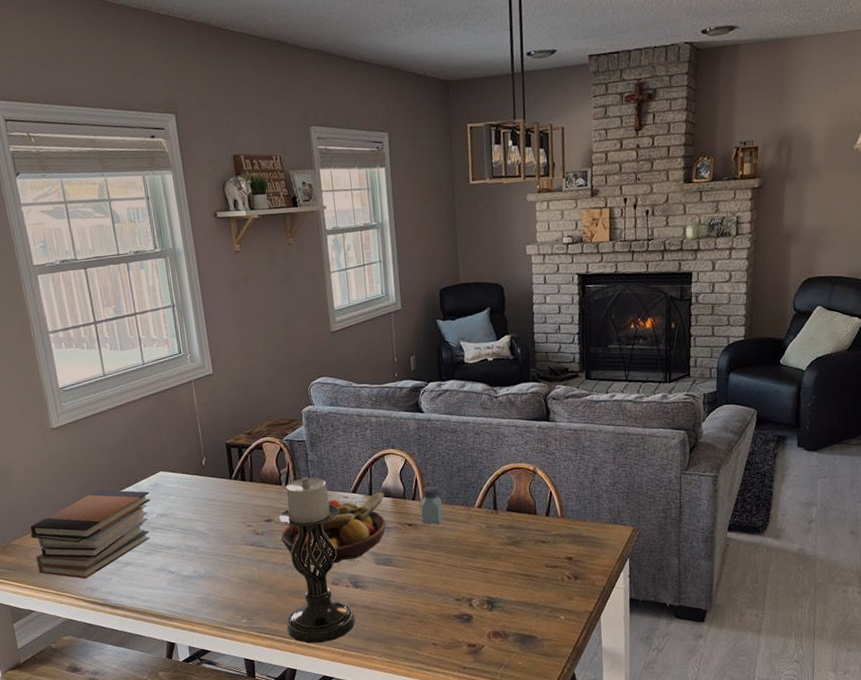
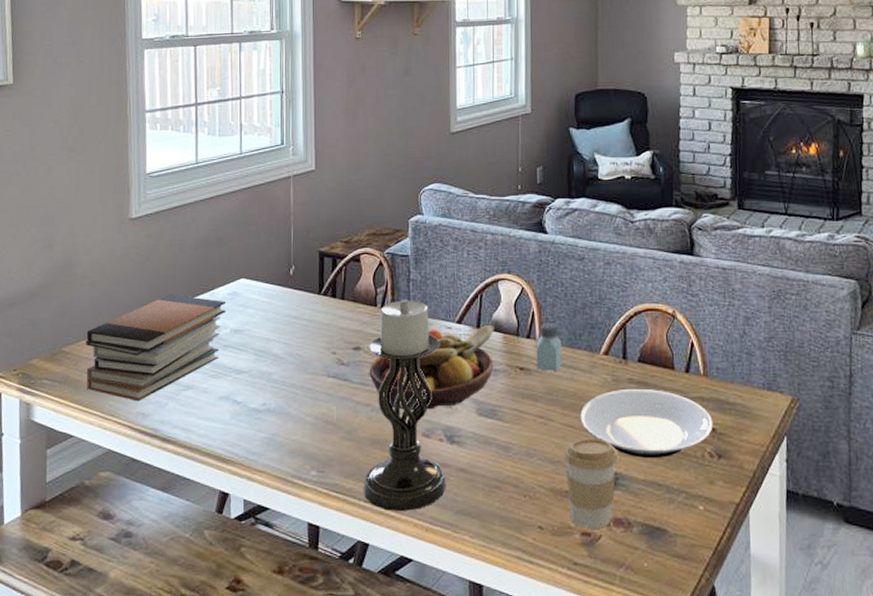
coffee cup: none [450,573,495,642] -> present [564,438,619,529]
plate: none [461,531,570,585] -> present [580,388,713,458]

